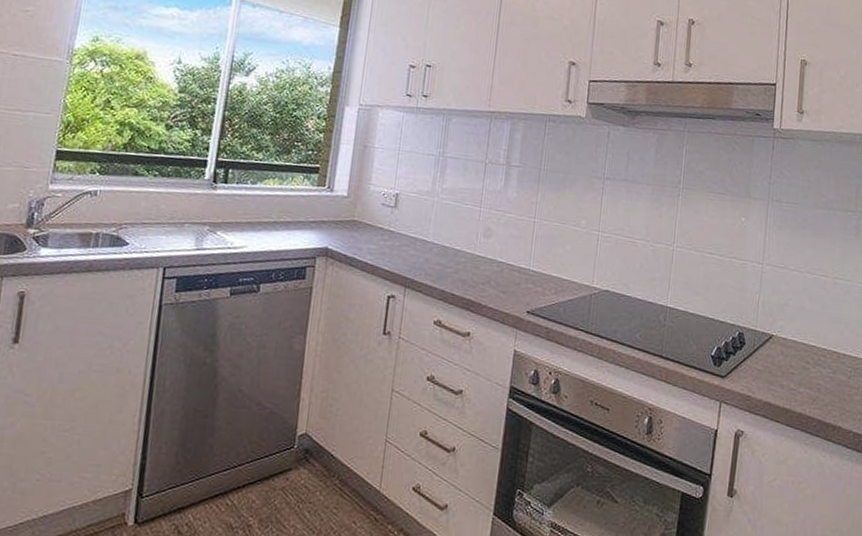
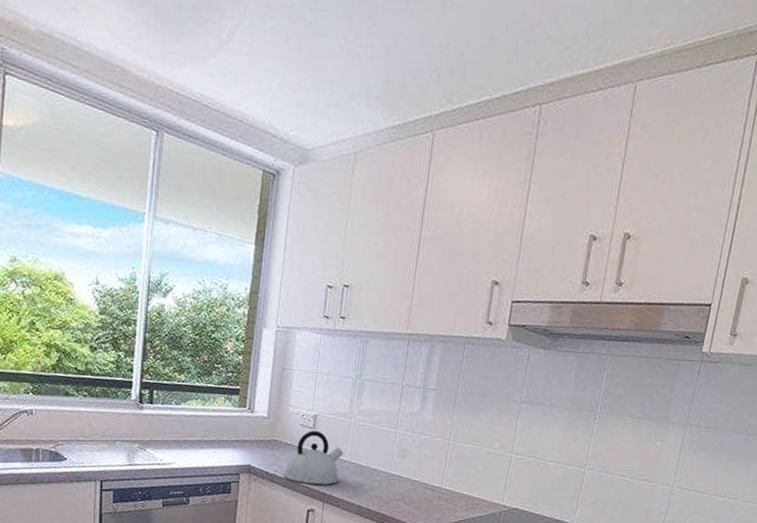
kettle: none [362,209,427,269] -> present [283,430,344,485]

